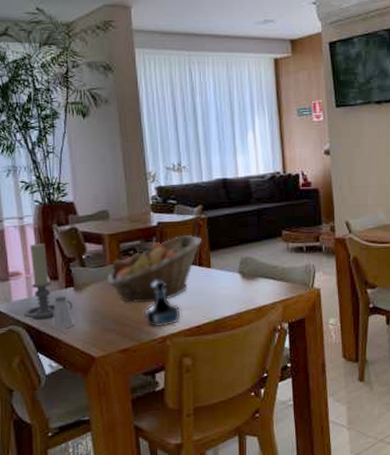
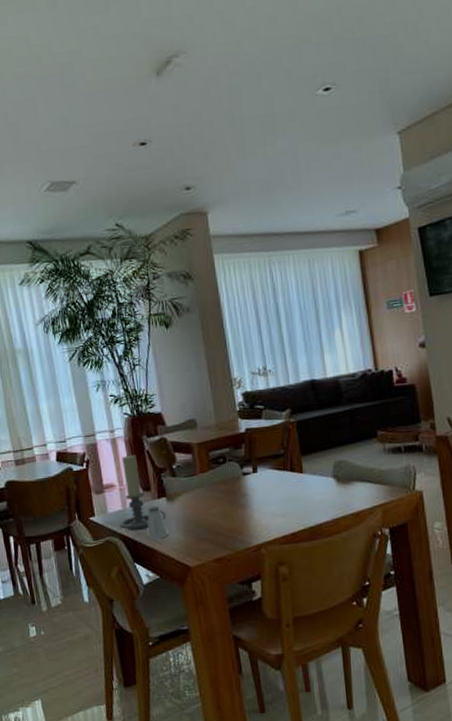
fruit basket: present [107,234,203,303] -> none [198,439,293,512]
tequila bottle: present [144,280,181,327] -> none [237,487,275,536]

